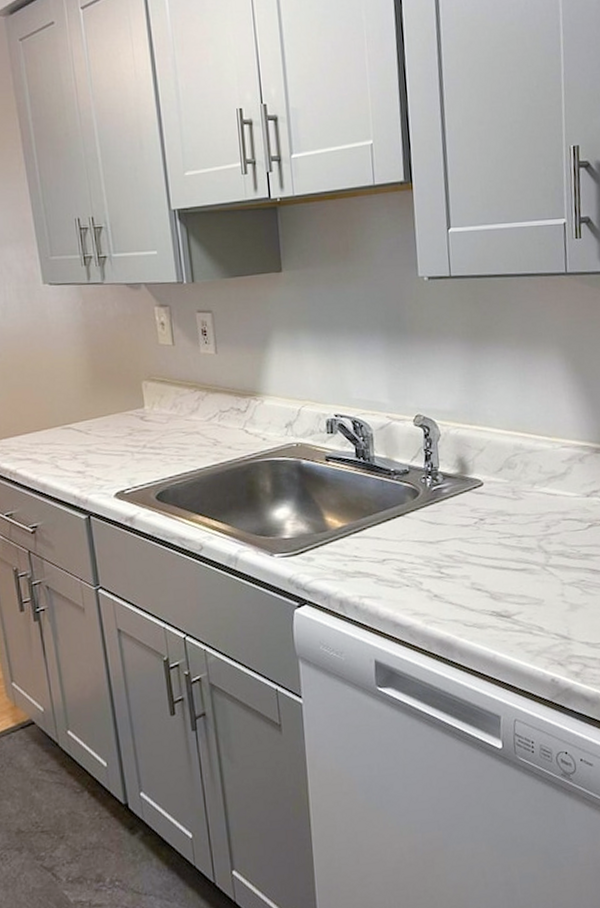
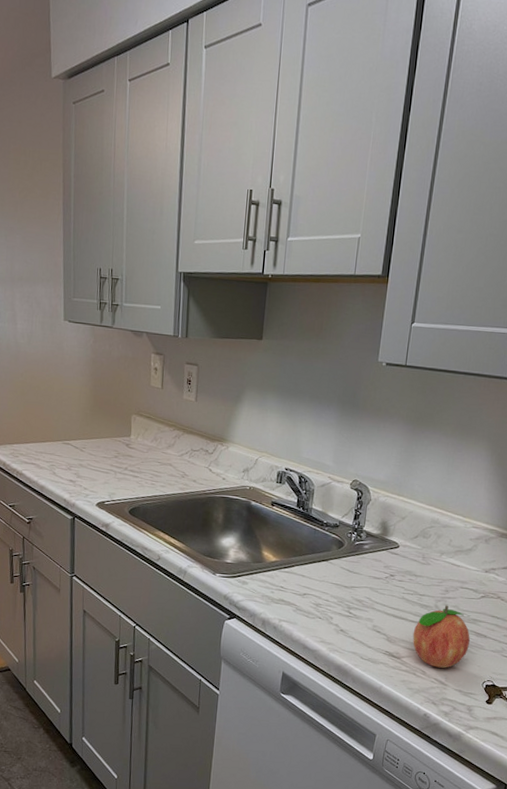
fruit: none [519,543,587,620] -> present [412,605,470,668]

